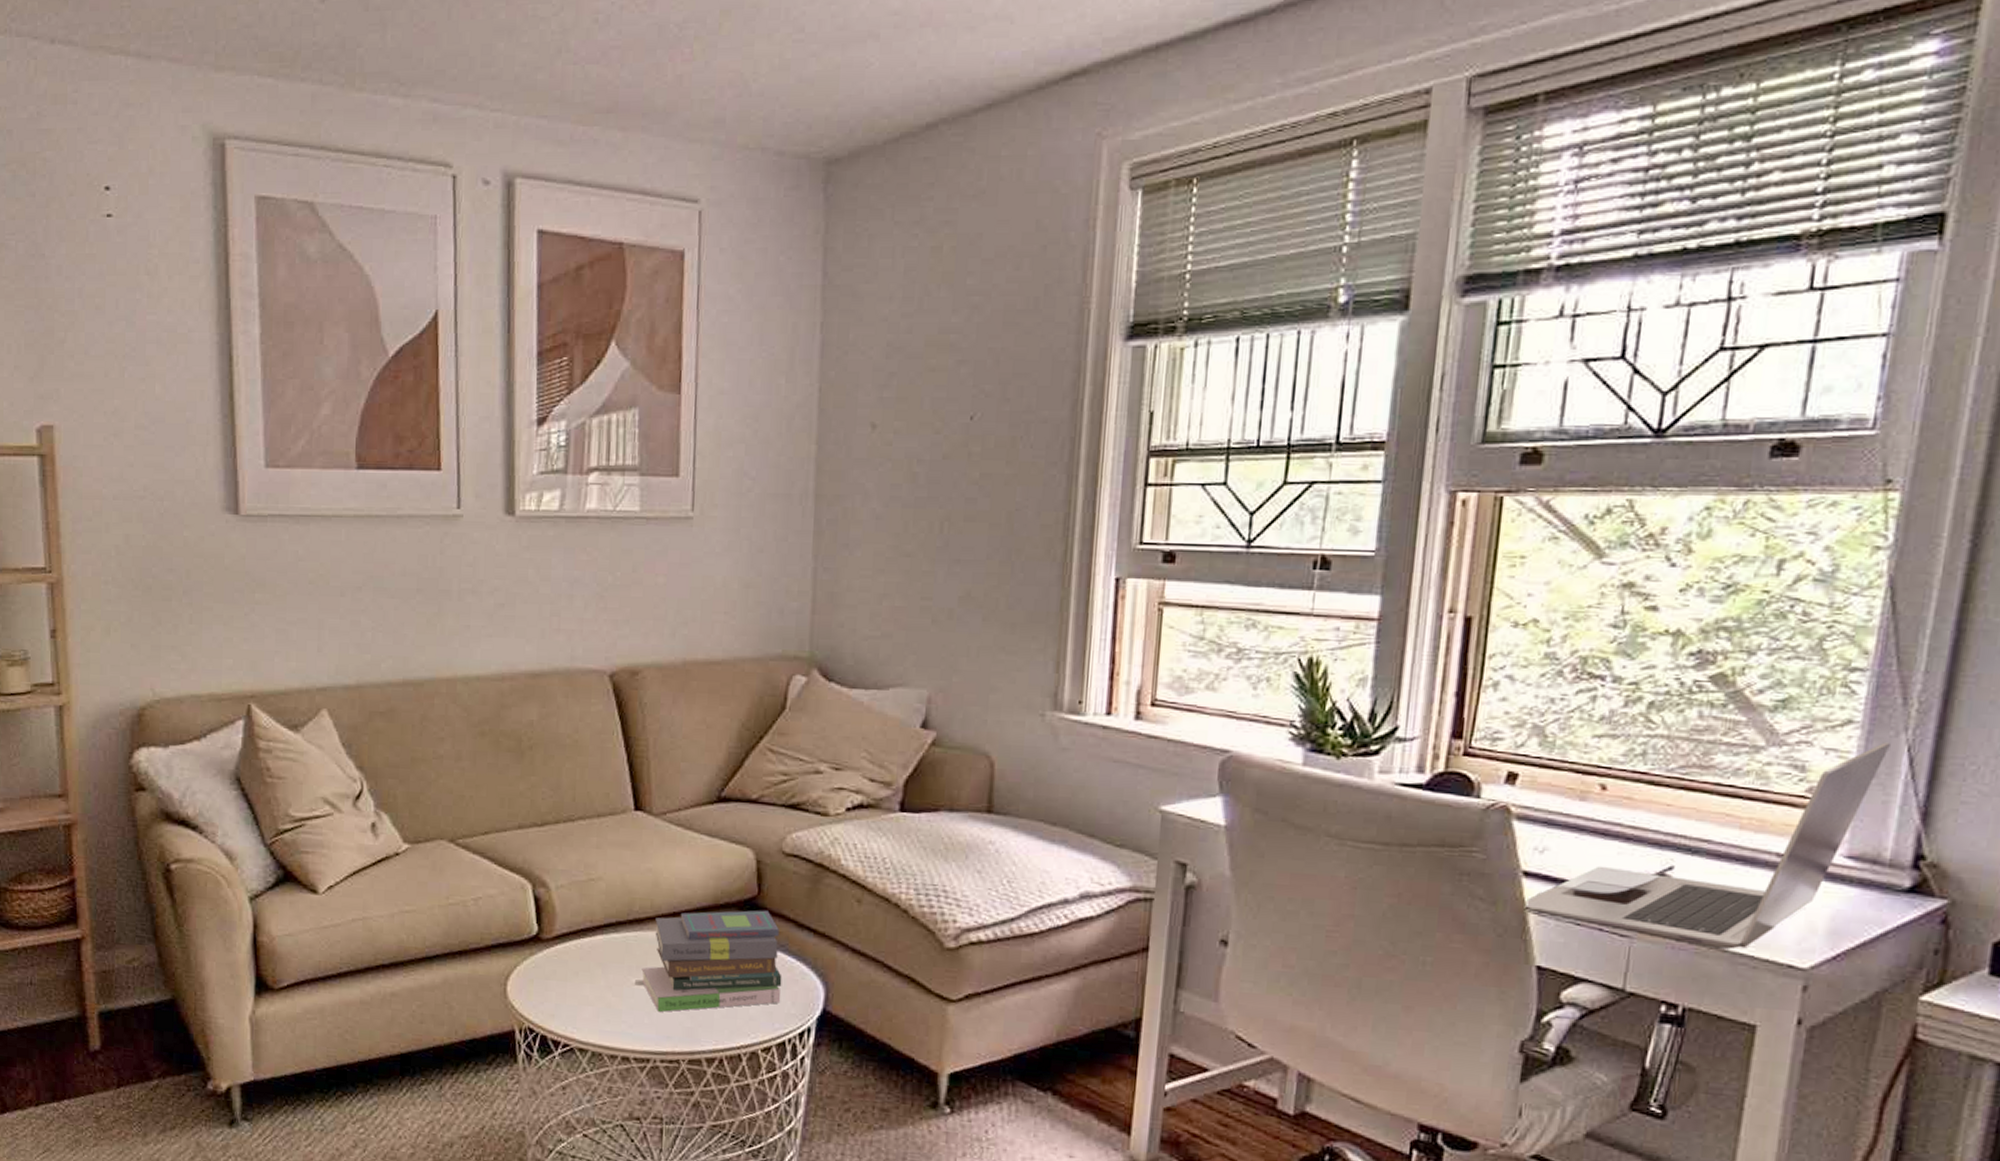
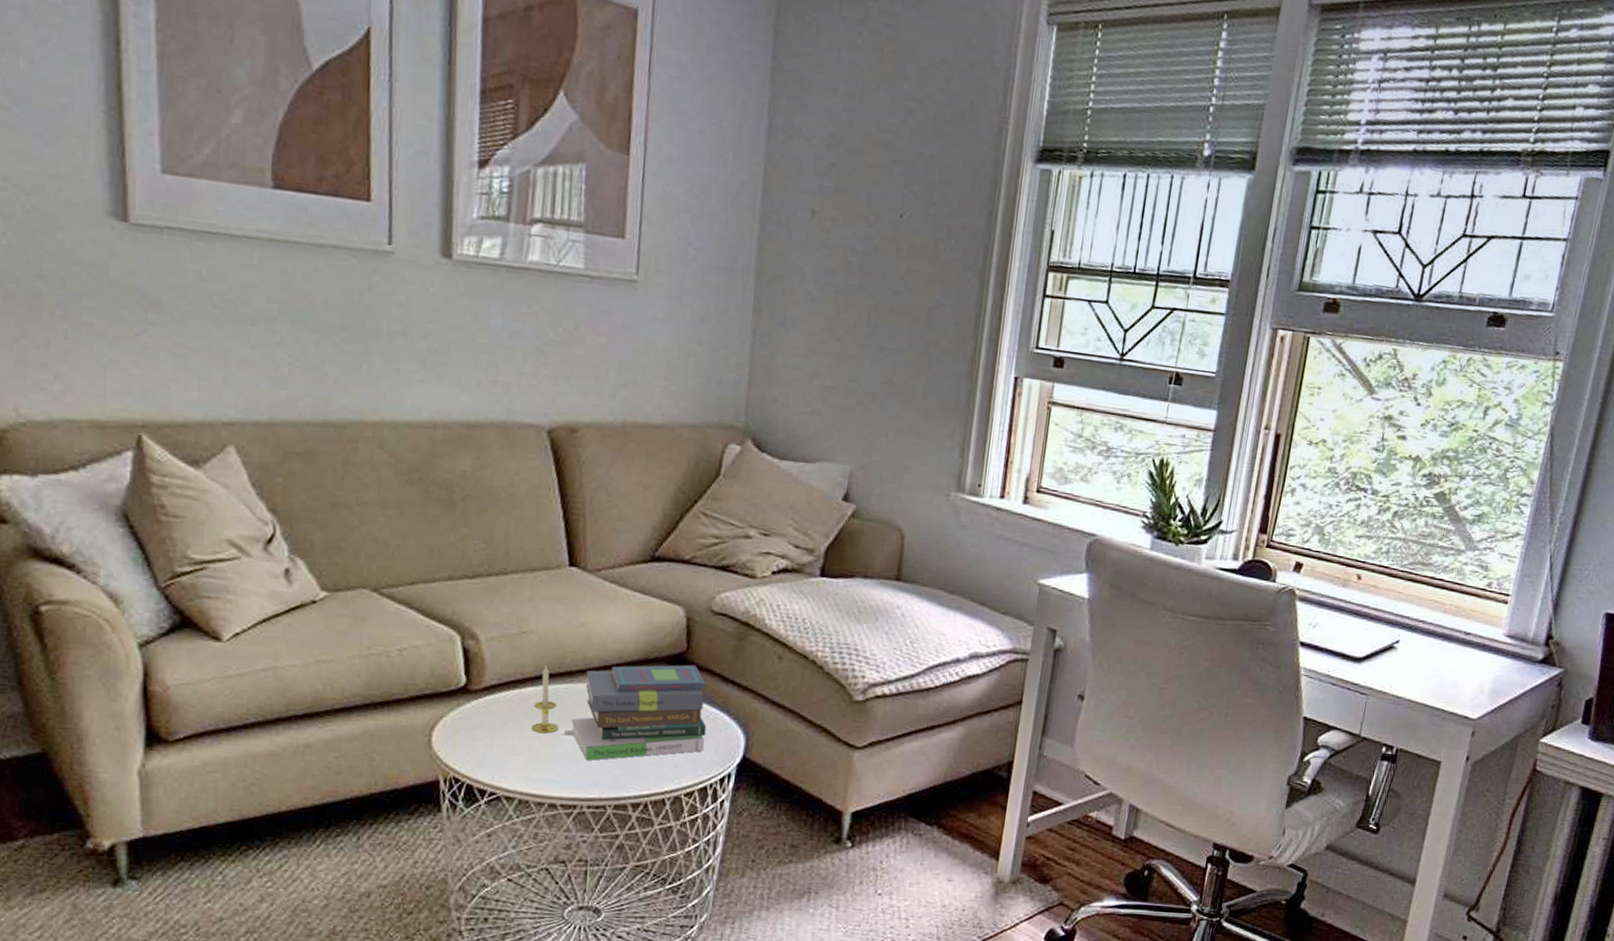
candle: none [603,913,630,984] -> present [532,665,559,734]
laptop: present [1524,742,1891,949] -> none [1298,551,1540,704]

